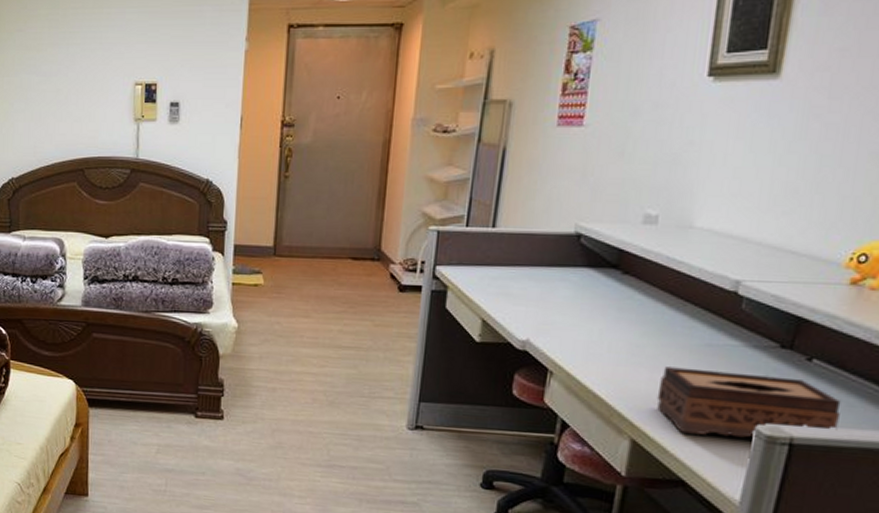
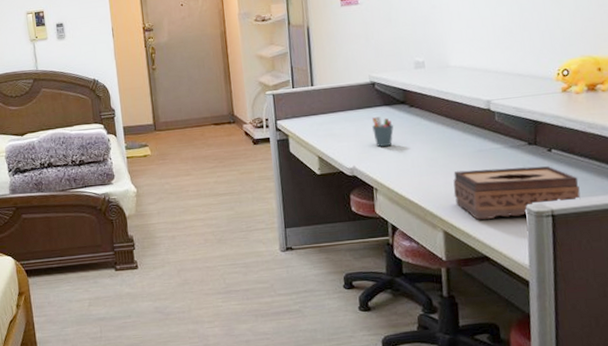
pen holder: none [563,279,594,321] -> present [372,116,394,147]

